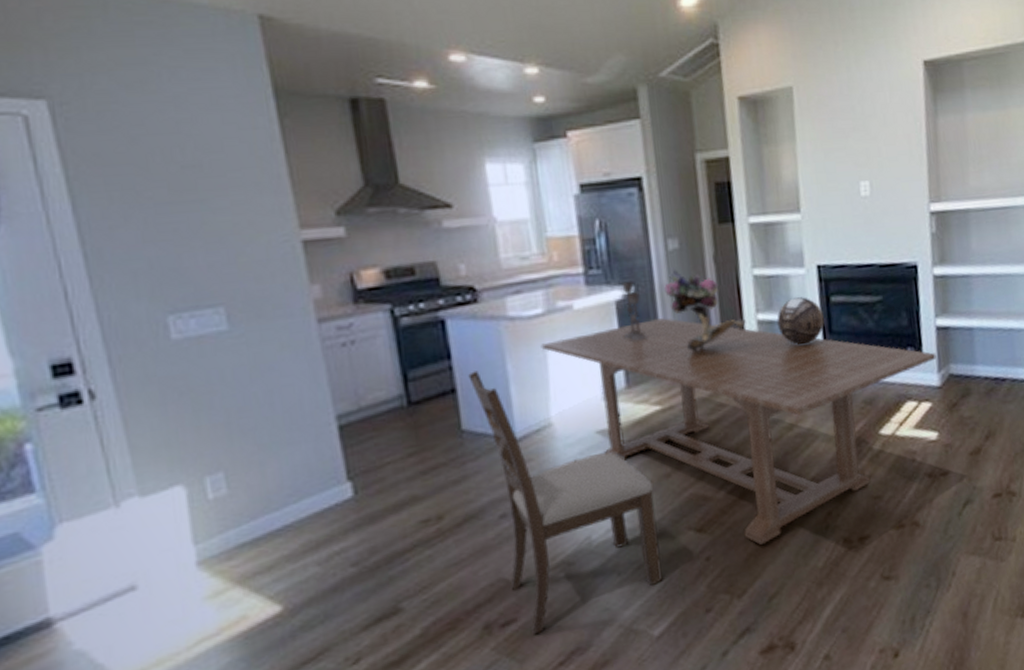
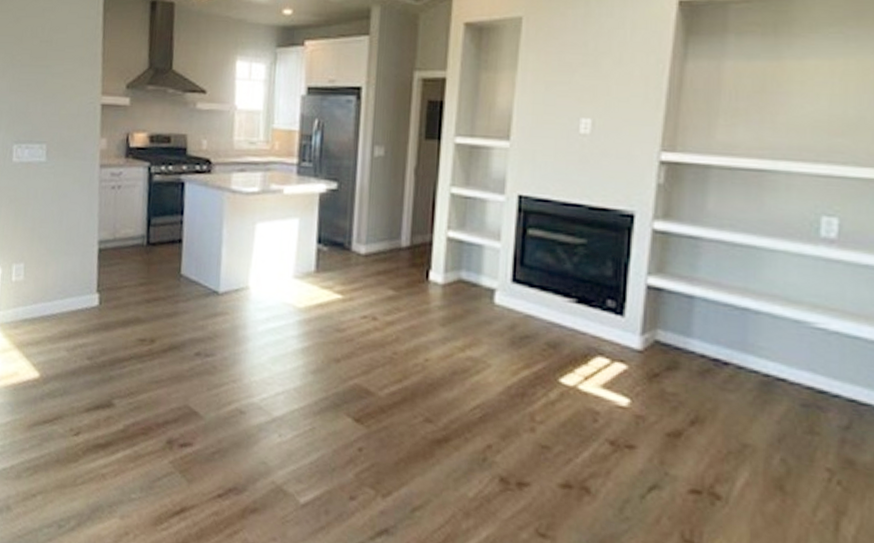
chair: present [468,370,663,635] -> none [192,228,323,463]
dining table: present [541,318,937,545] -> none [252,216,642,454]
candlestick: present [621,281,649,342] -> none [319,177,343,233]
bouquet: present [664,268,746,351] -> none [364,174,436,253]
decorative bowl: present [777,297,825,345] -> none [466,223,517,271]

